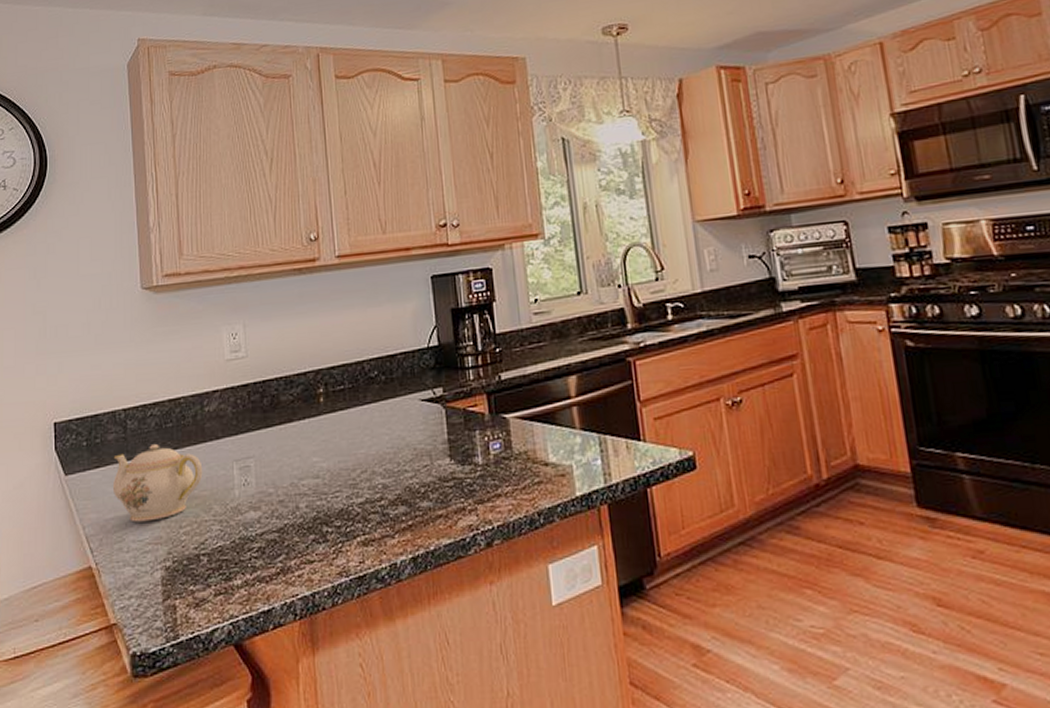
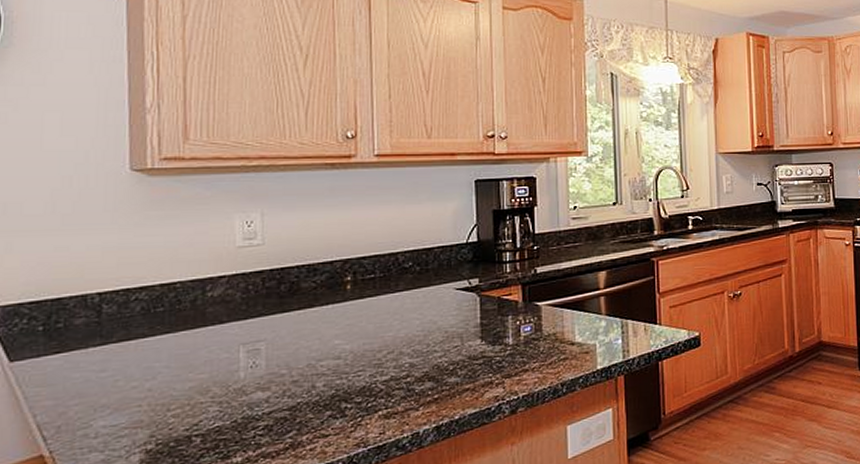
teapot: present [112,443,203,522] -> none [77,327,201,408]

